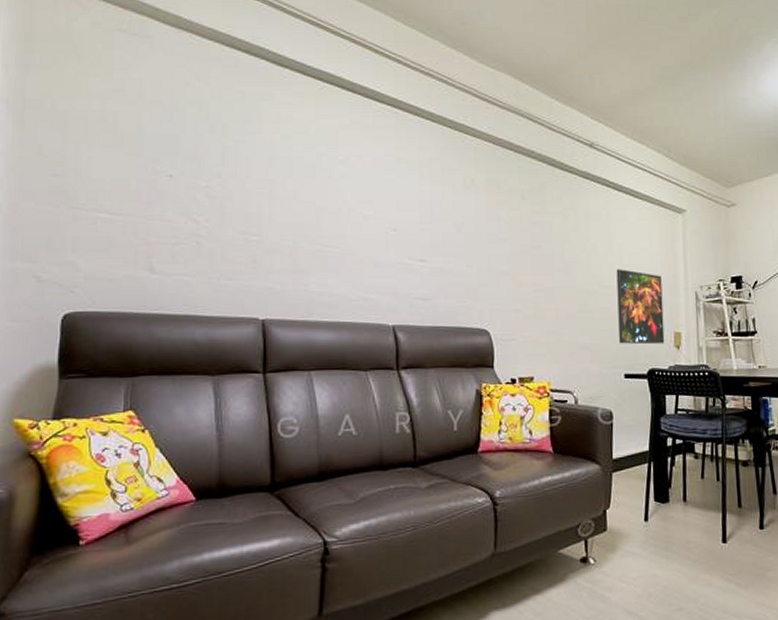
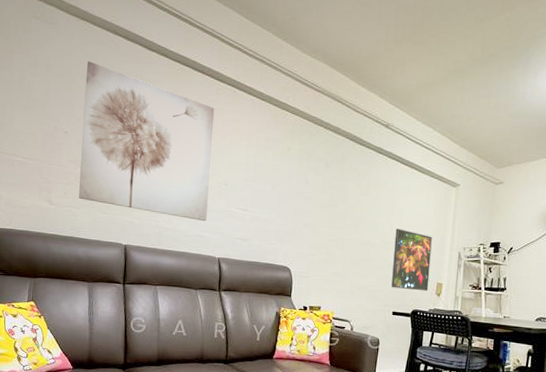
wall art: none [193,83,373,280] -> present [79,61,215,222]

